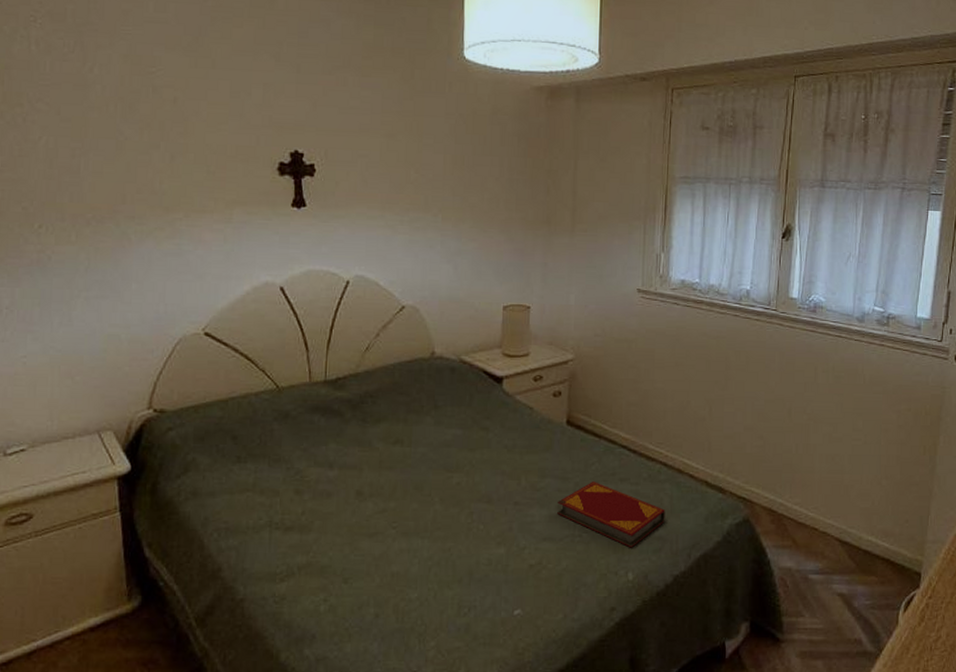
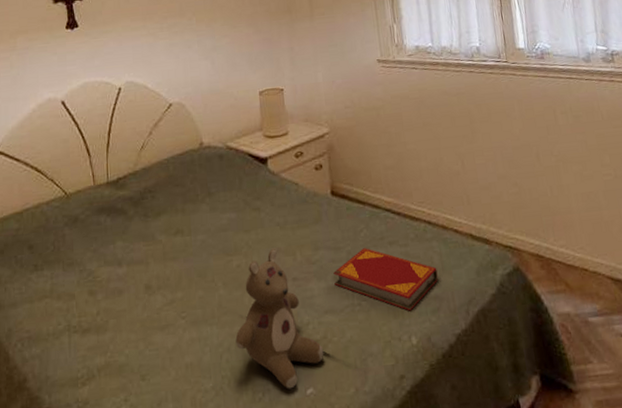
stuffed bear: none [446,470,537,608] -> present [235,248,324,389]

